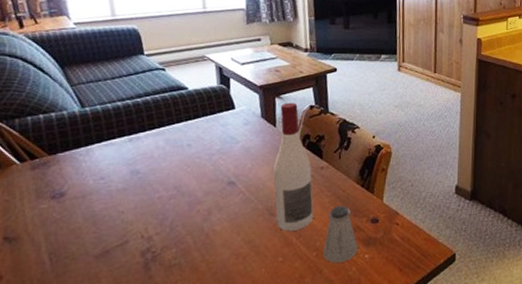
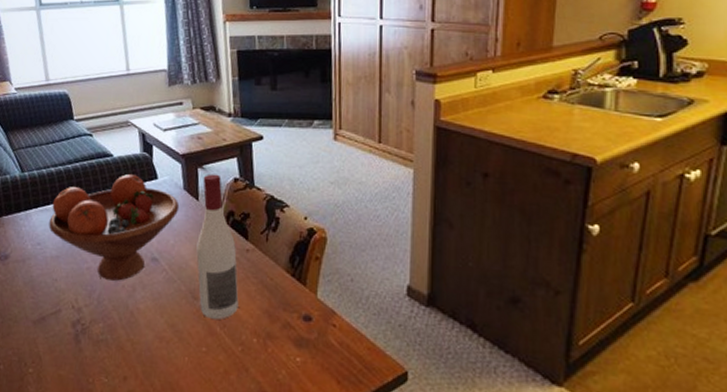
fruit bowl: none [114,106,257,207] -> present [48,174,180,281]
saltshaker: present [323,205,358,264] -> none [249,295,289,364]

